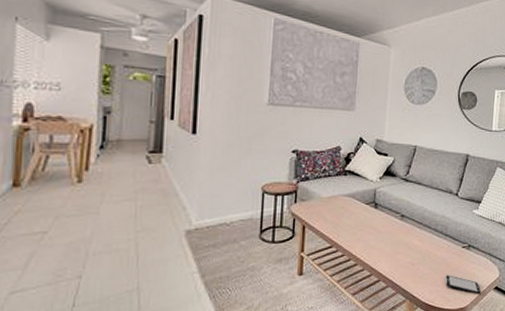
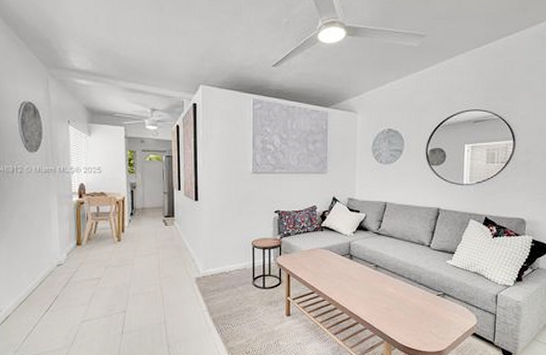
smartphone: present [445,275,482,295] -> none [421,320,459,340]

